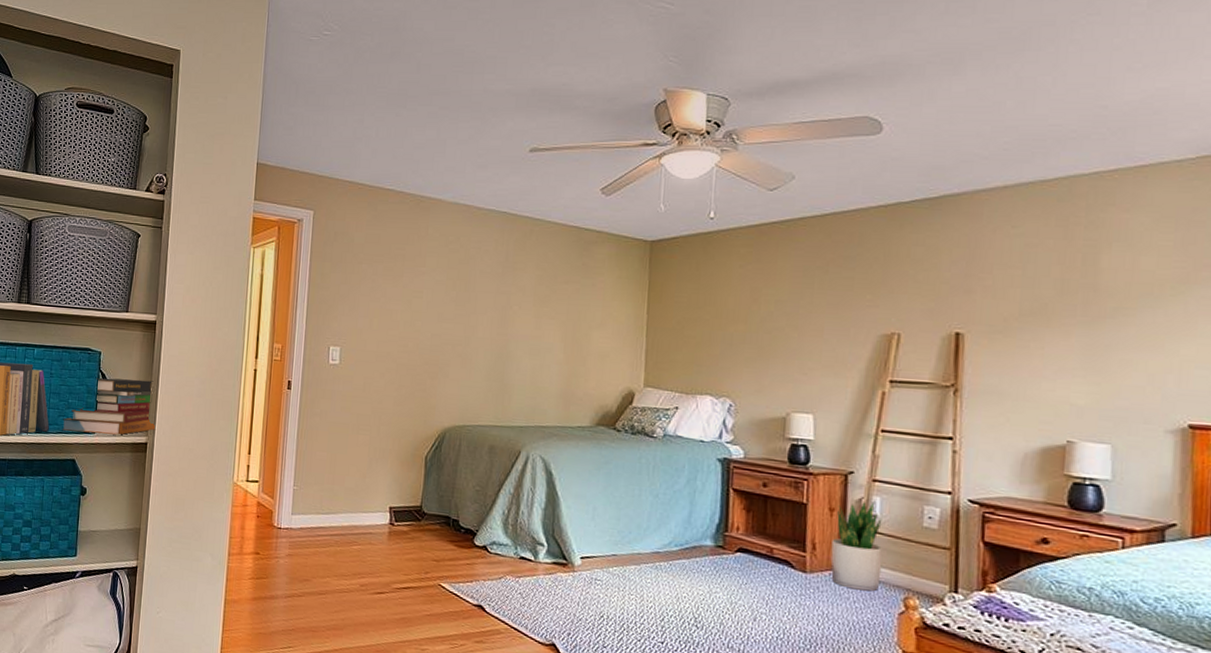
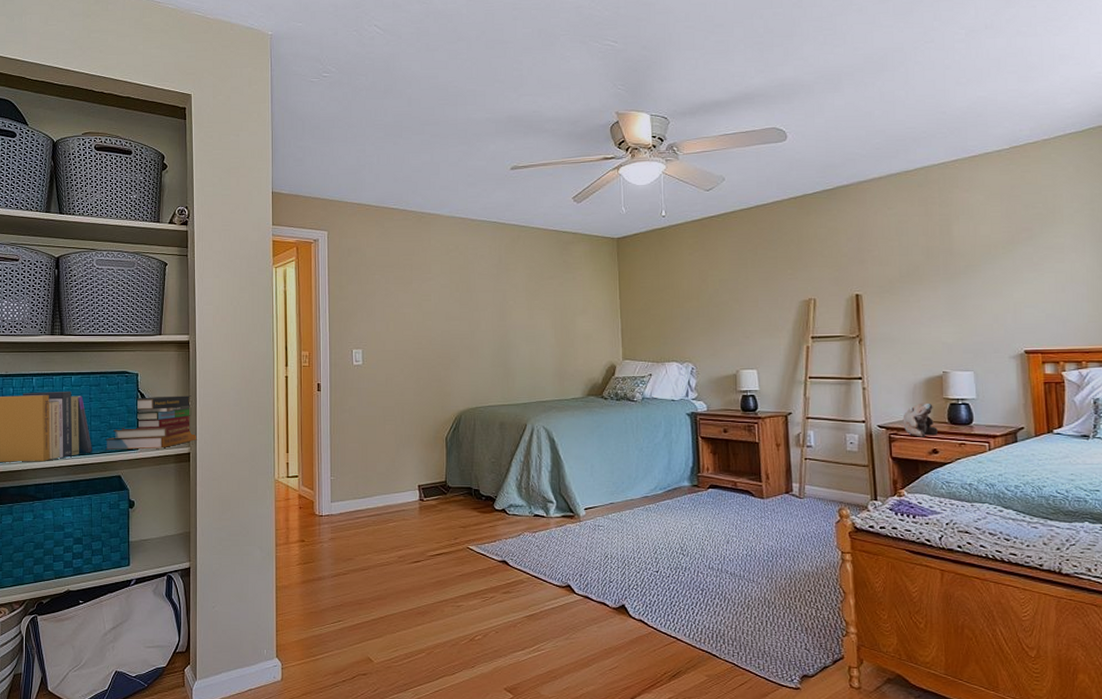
planter: present [830,502,883,592] -> none [781,436,820,508]
stuffed animal: none [1003,477,1052,522] -> present [903,403,938,437]

